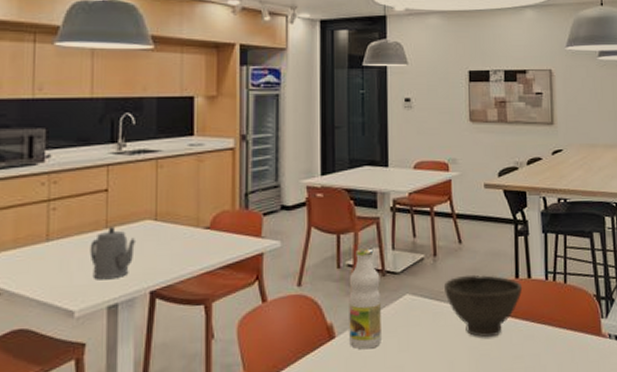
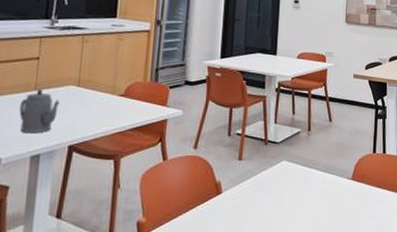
bottle: present [349,248,381,350] -> none [233,121,263,204]
bowl: present [443,274,523,338] -> none [314,148,379,200]

